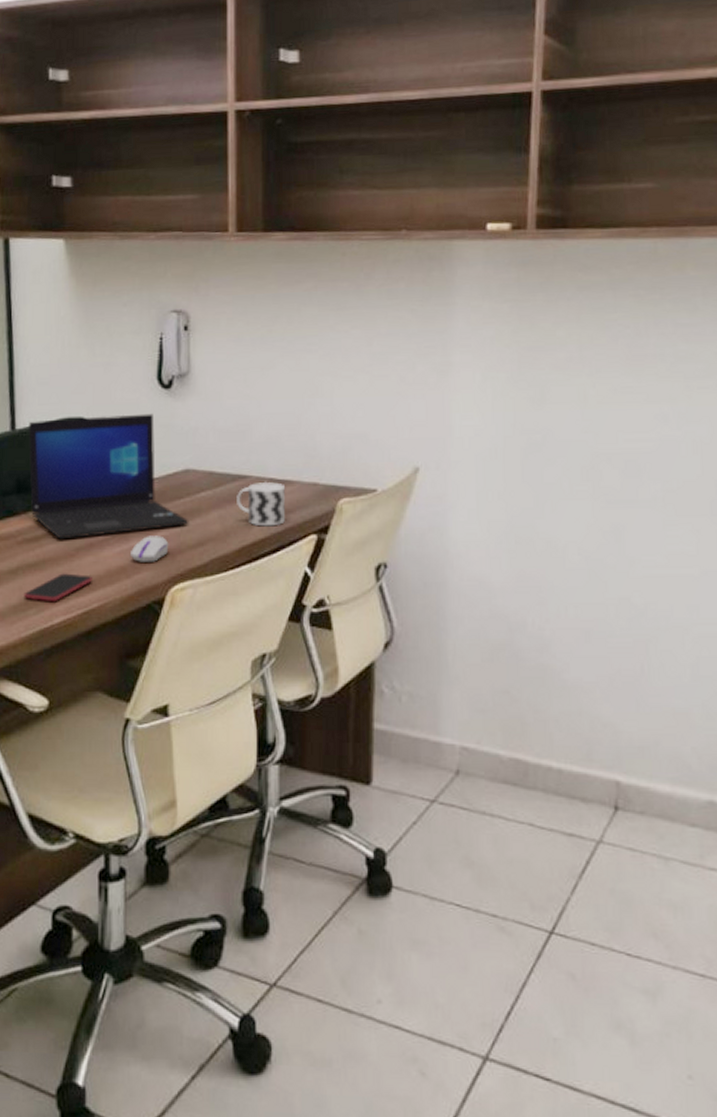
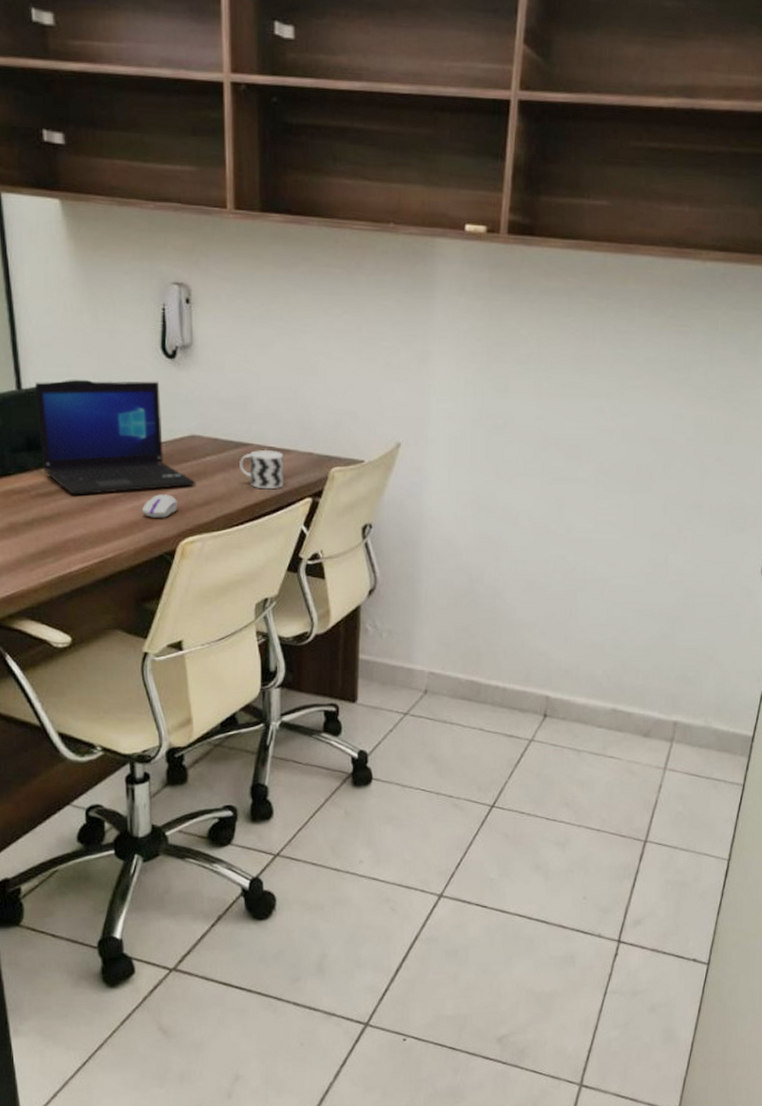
smartphone: present [24,573,92,602] -> none [41,526,107,552]

